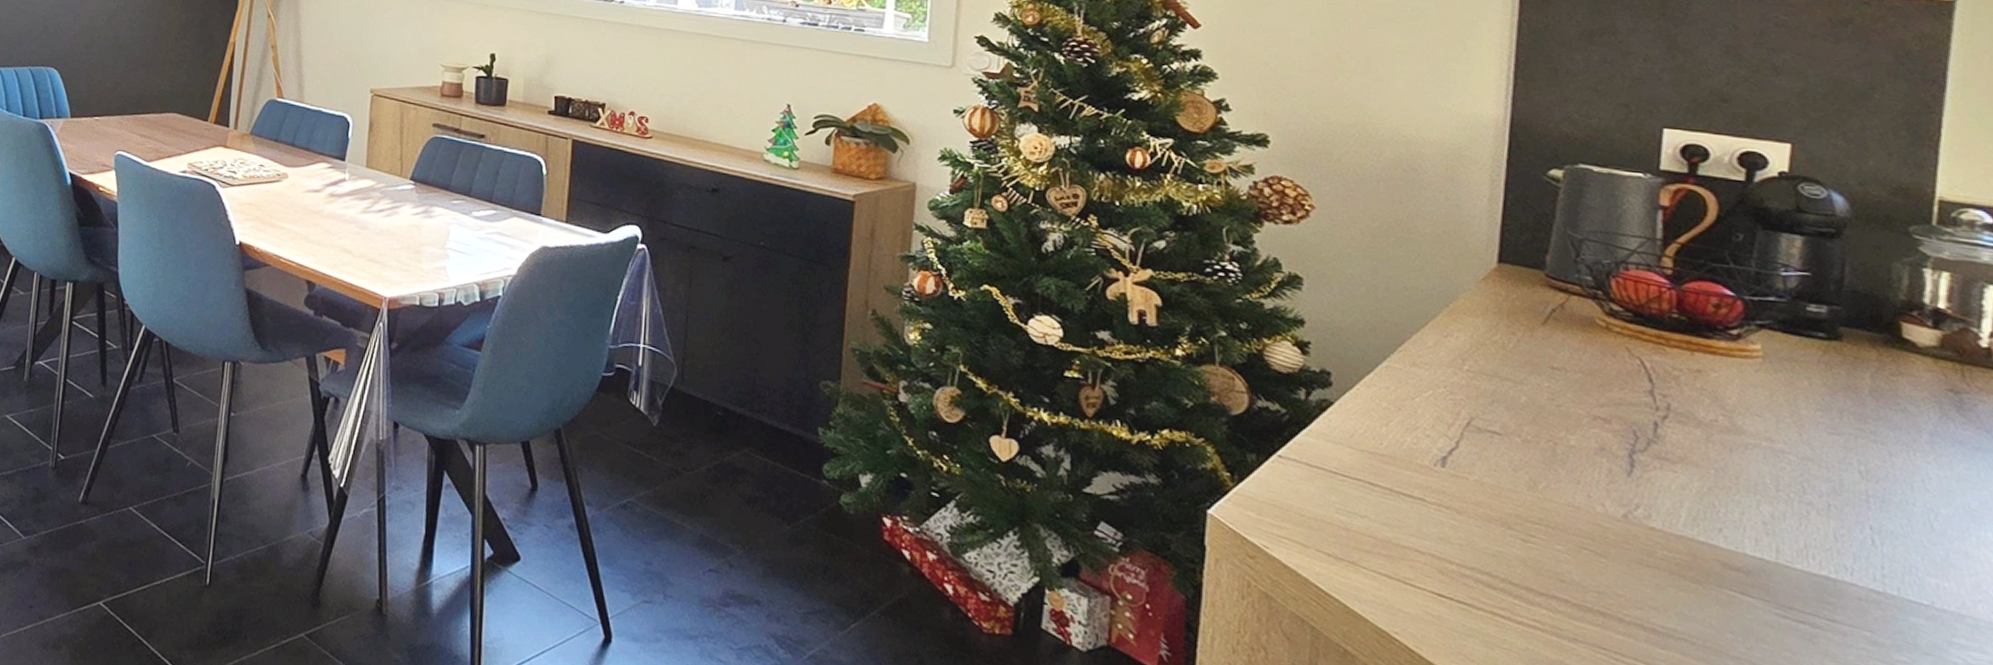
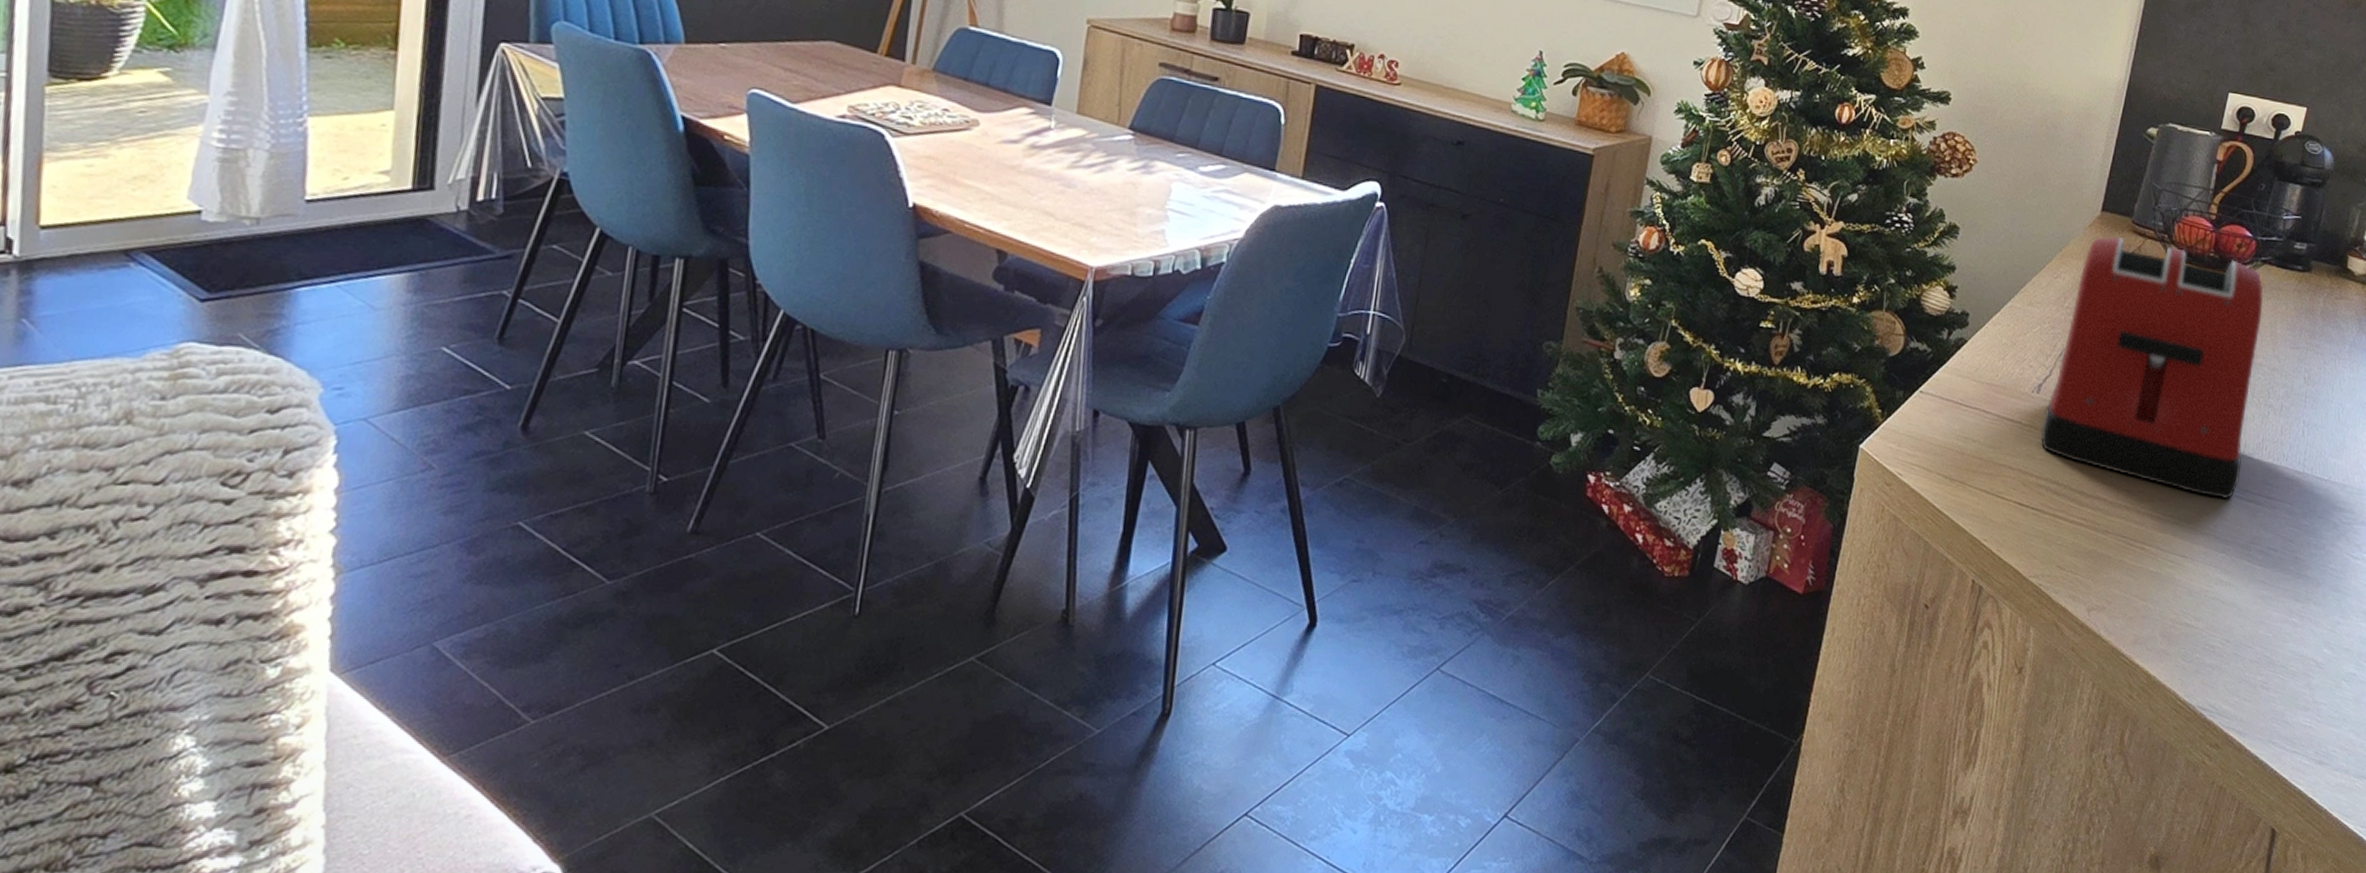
toaster: none [1454,291,1778,616] -> present [2040,236,2264,500]

